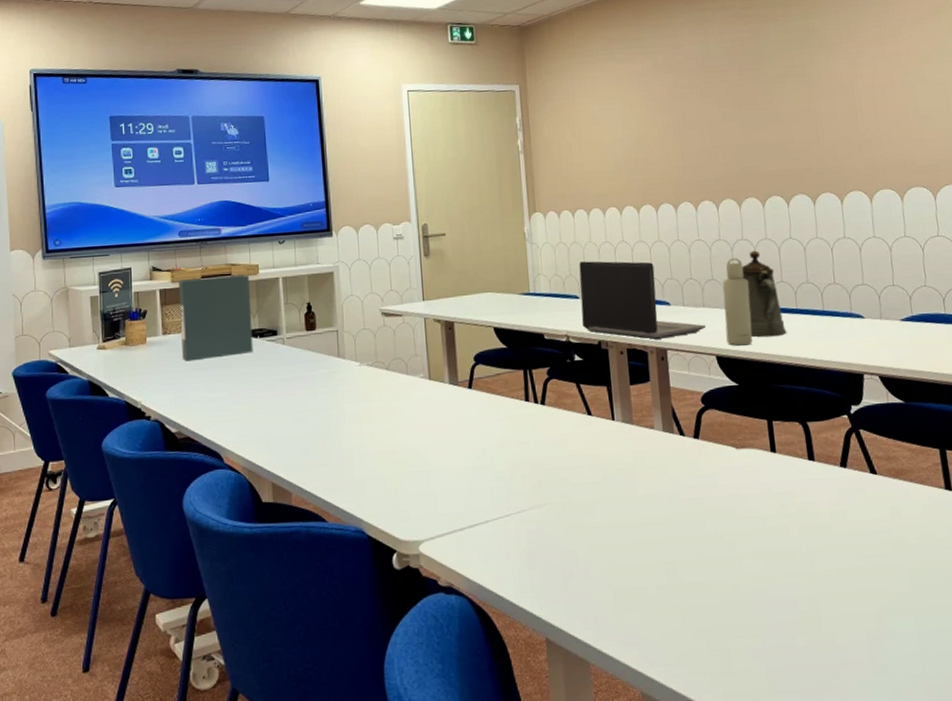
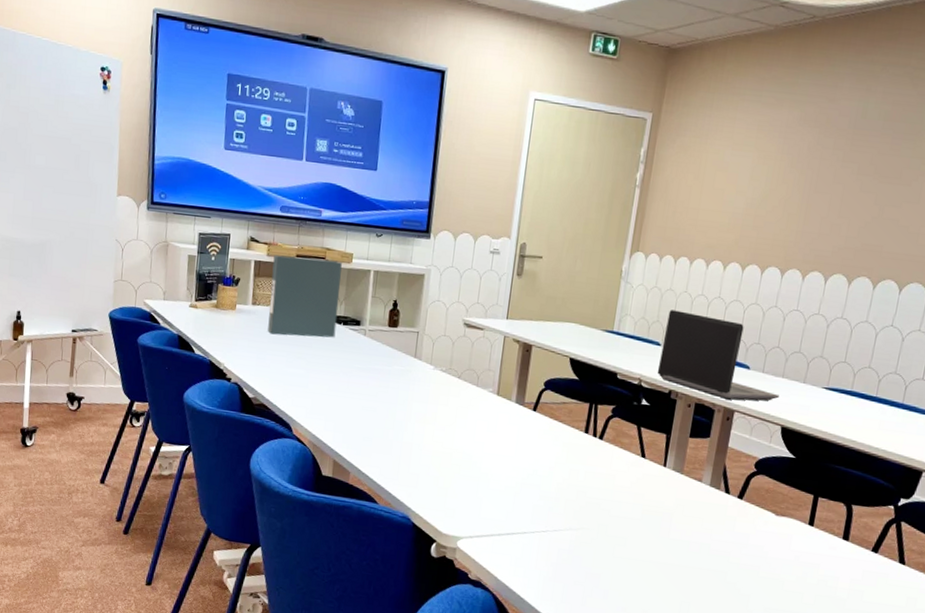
bottle: present [722,258,753,346] -> none [796,335,835,423]
coffee pot: present [741,250,787,337] -> none [821,331,865,419]

